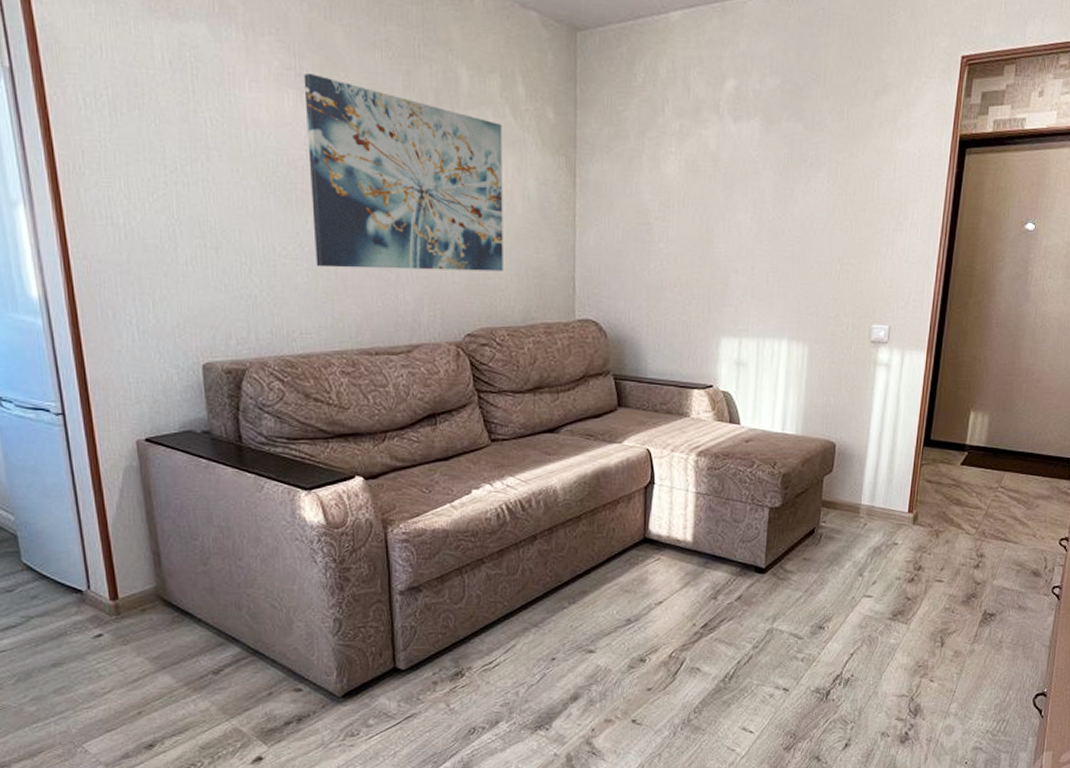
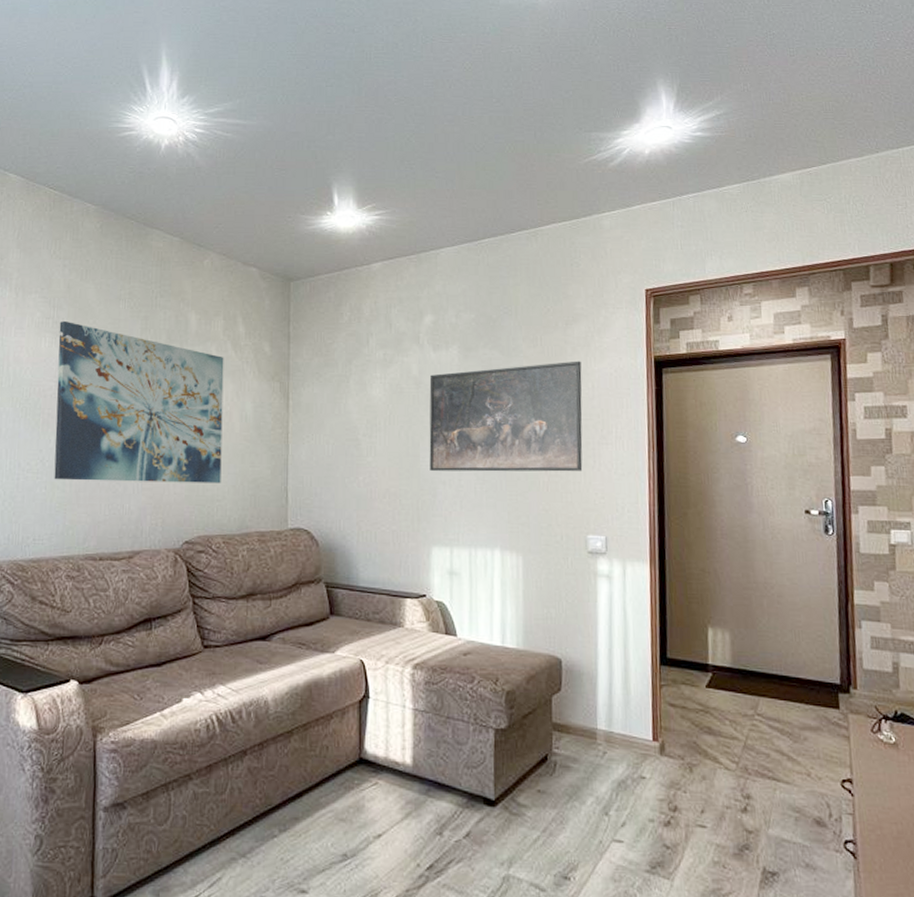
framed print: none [723,138,886,260] -> present [429,361,583,472]

